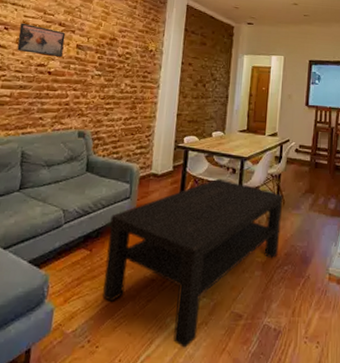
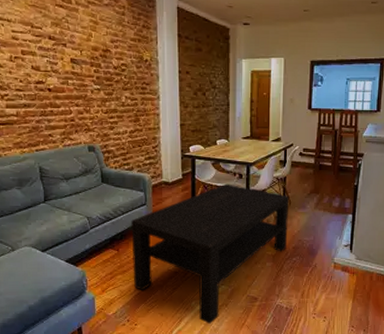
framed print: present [16,23,66,58] -> none [10,39,59,73]

